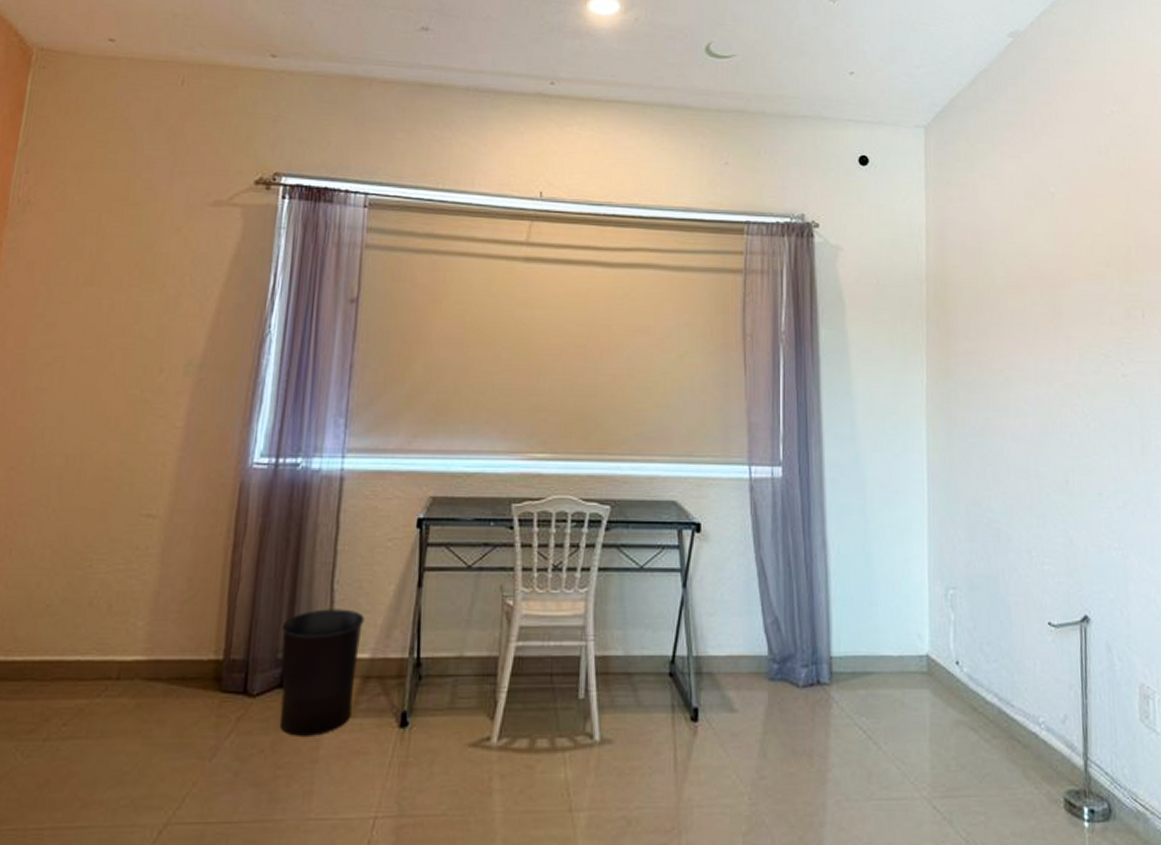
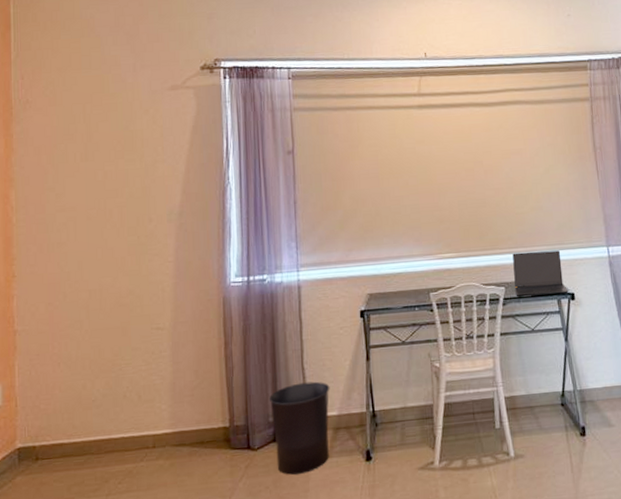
laptop: none [624,462,692,524] -> present [512,250,568,297]

